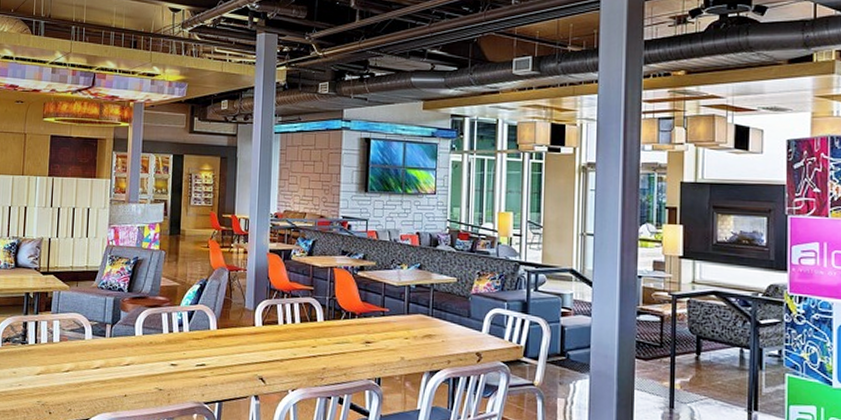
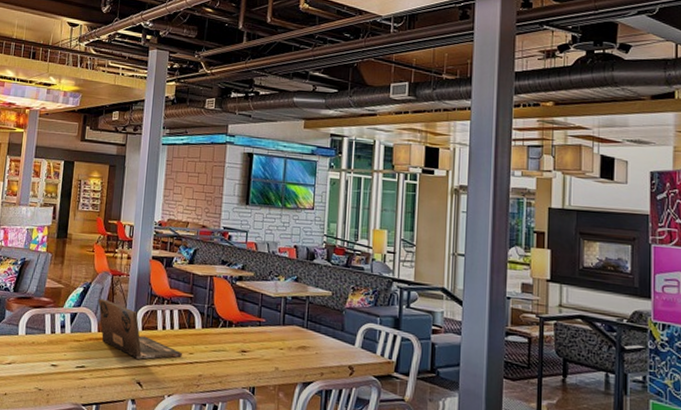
laptop: none [216,295,305,355] -> present [98,299,182,359]

